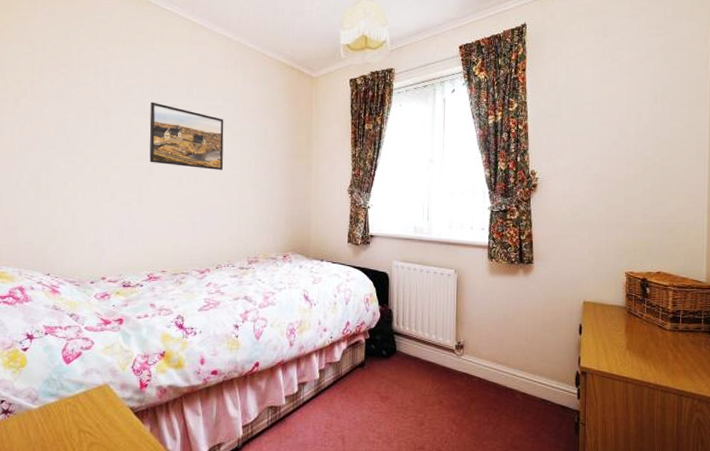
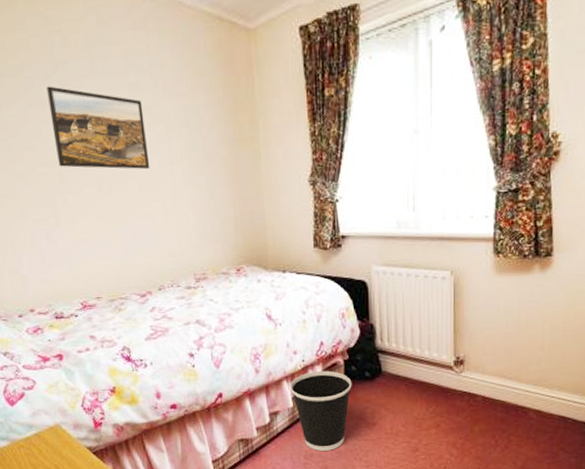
wastebasket: none [317,347,371,421] -> present [289,370,352,451]

